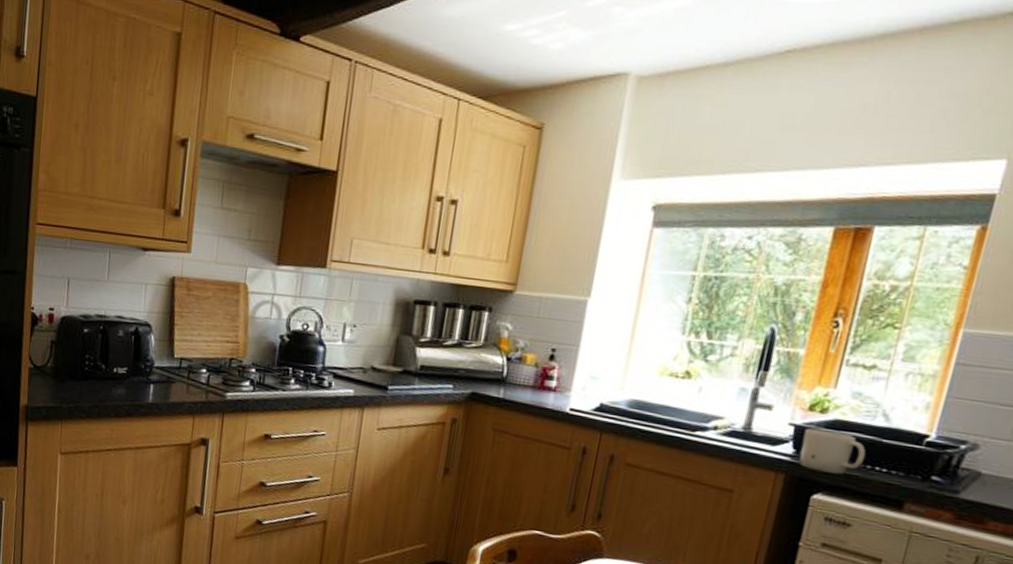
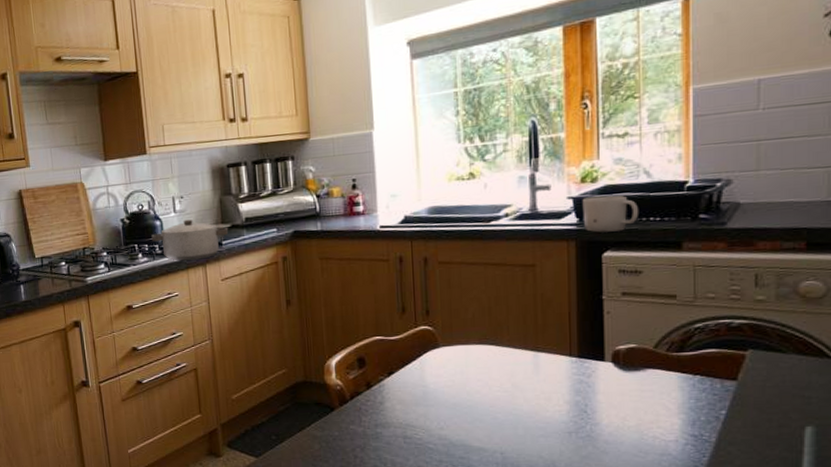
cooking pot: none [309,352,399,401] -> present [151,219,229,261]

